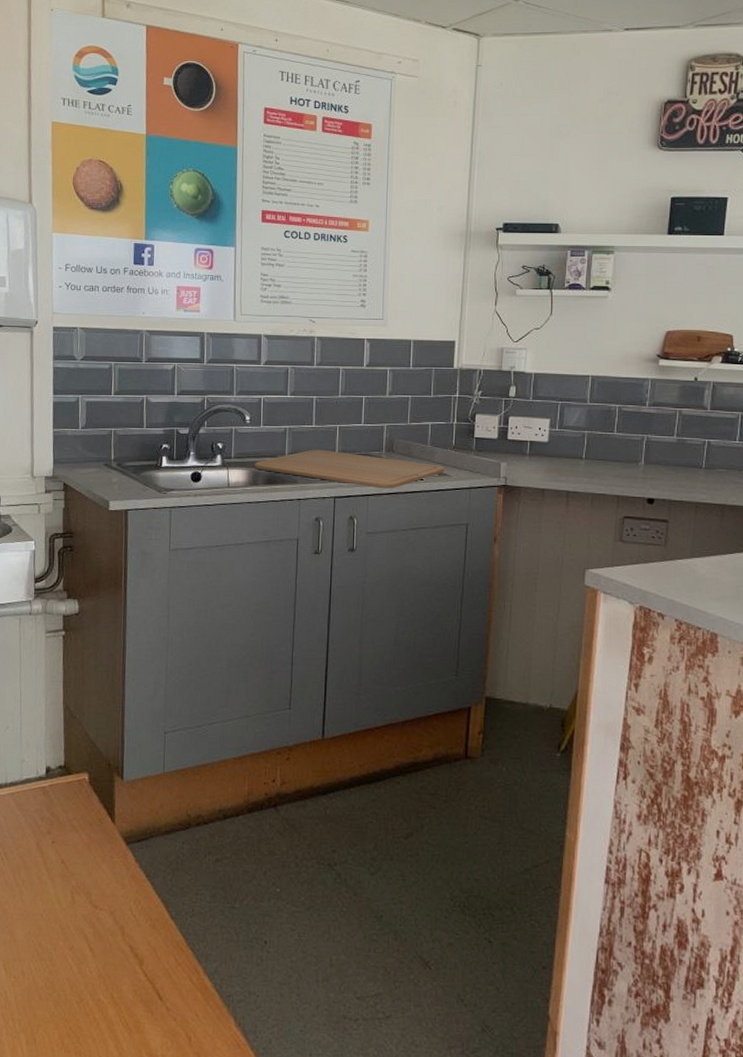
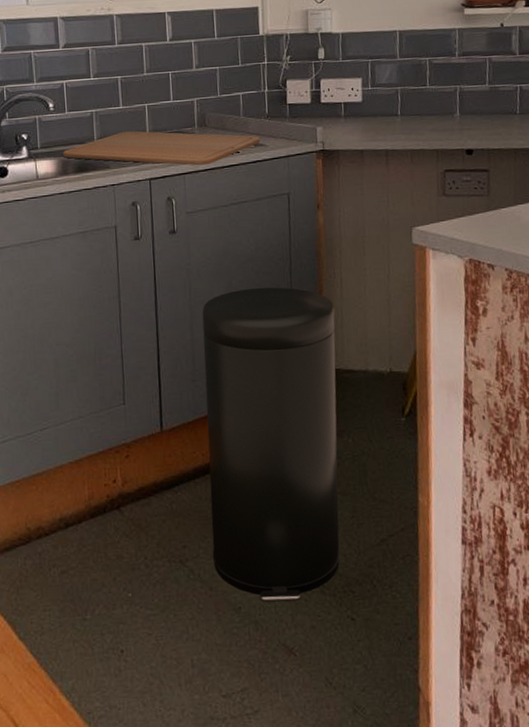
pedal bin: none [360,611,501,918] -> present [202,287,341,602]

